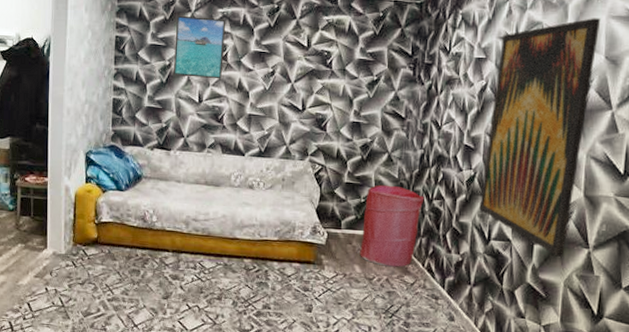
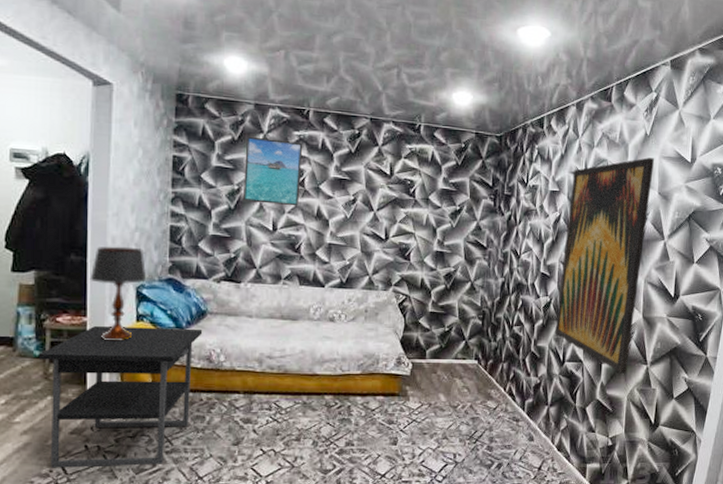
nightstand: none [12,186,139,310] -> present [38,326,203,468]
table lamp: none [50,116,94,200] -> present [89,246,147,341]
laundry hamper: present [360,184,425,267] -> none [444,313,505,393]

